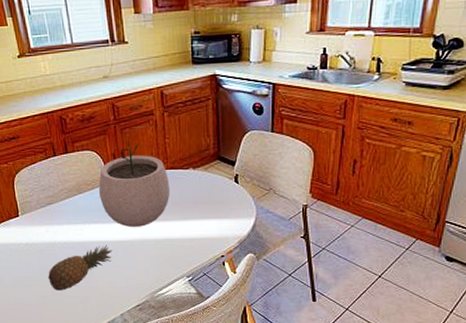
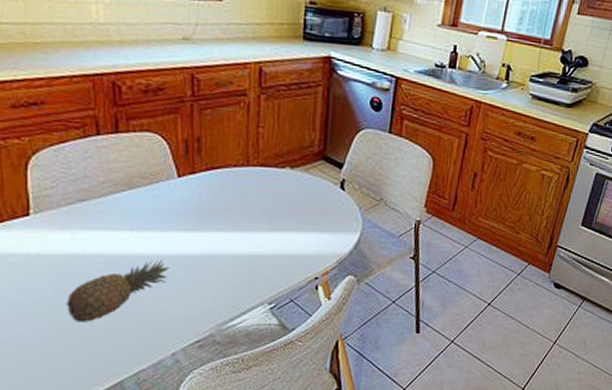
plant pot: present [99,140,171,227] -> none [159,124,259,238]

